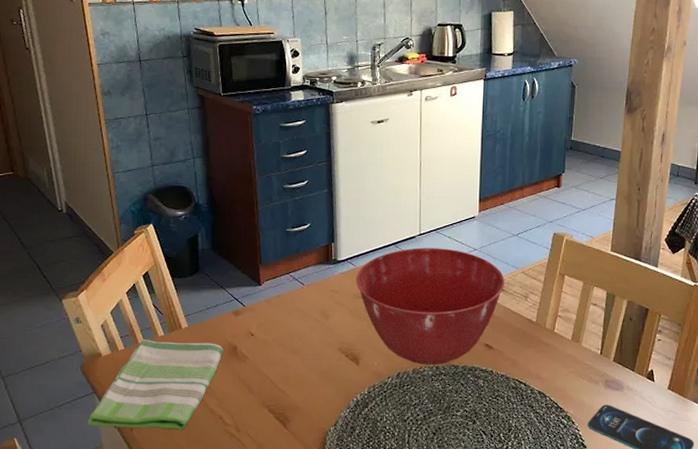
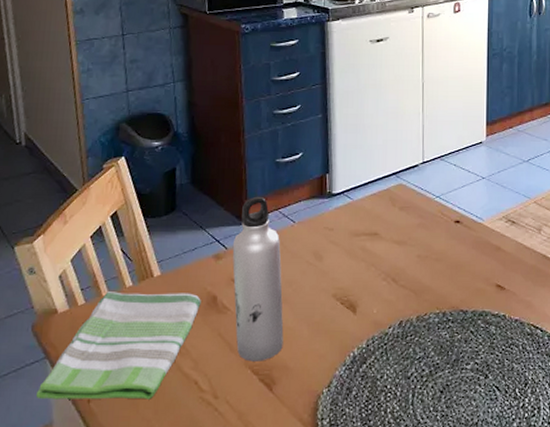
water bottle: none [249,261,296,402] -> present [232,196,284,362]
mixing bowl: present [355,247,505,365] -> none [352,177,516,311]

